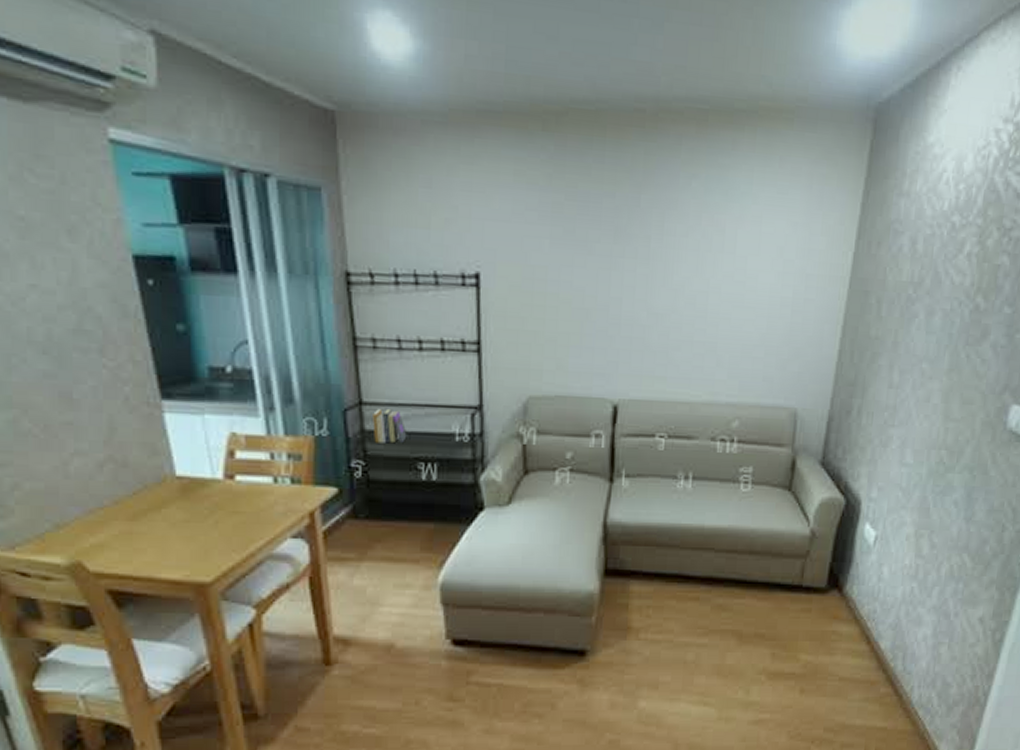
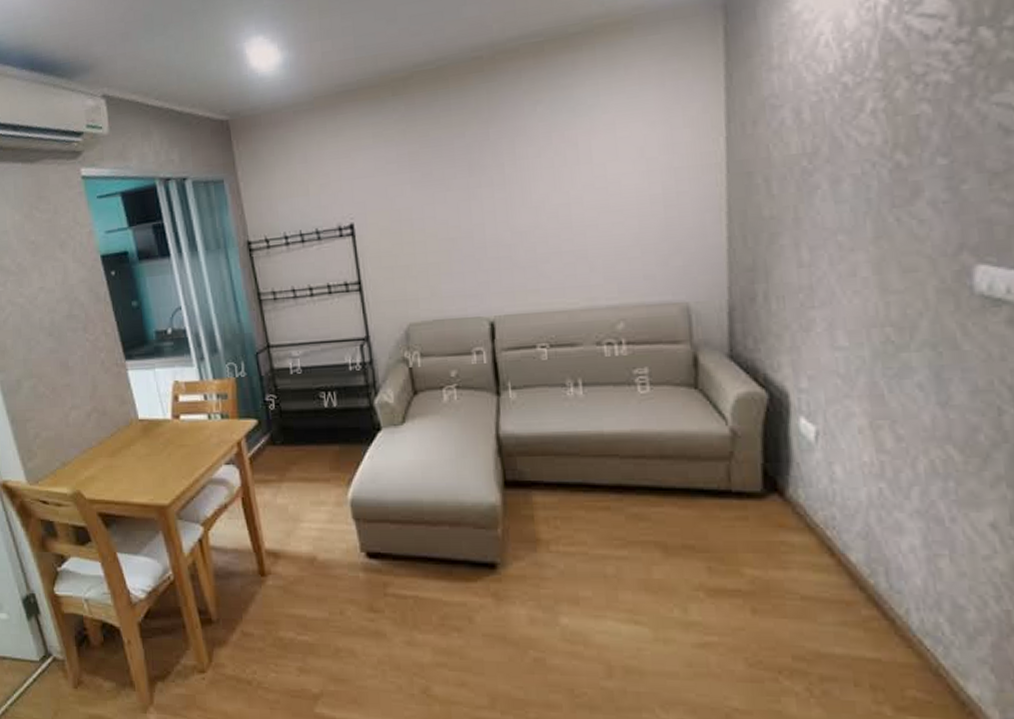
books: present [373,408,407,444] -> none [279,348,309,379]

